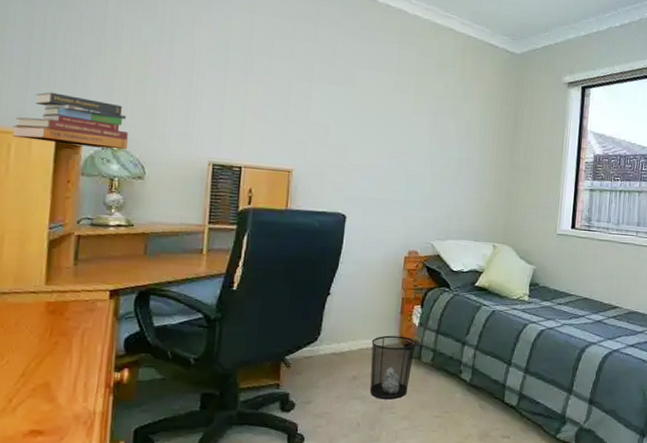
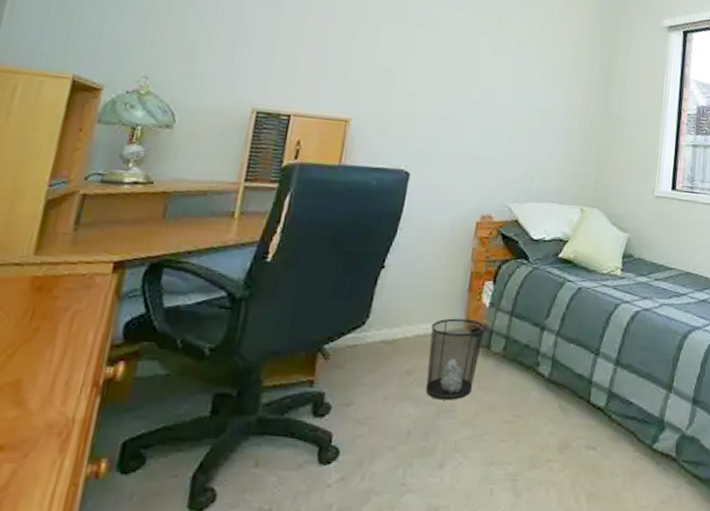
books: present [12,92,129,150] -> none [21,27,161,94]

